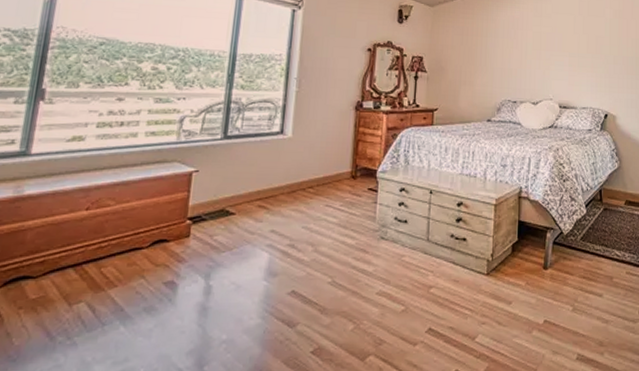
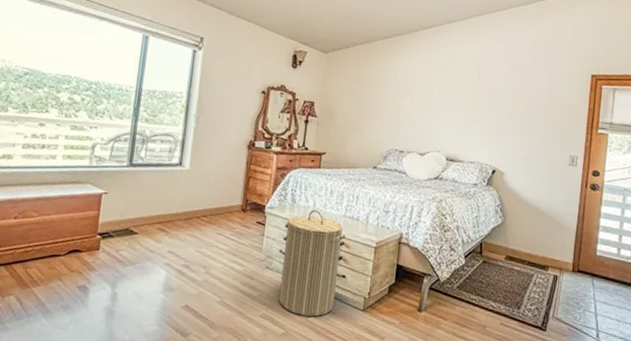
laundry hamper: none [396,170,465,288] -> present [279,209,347,317]

